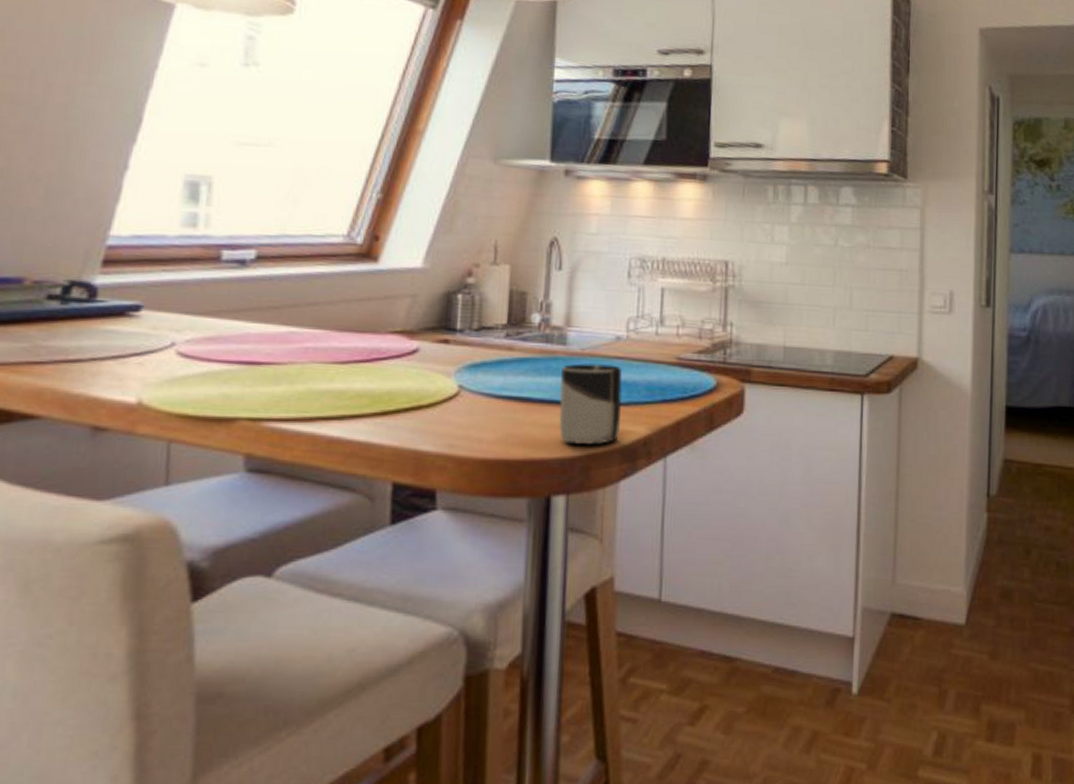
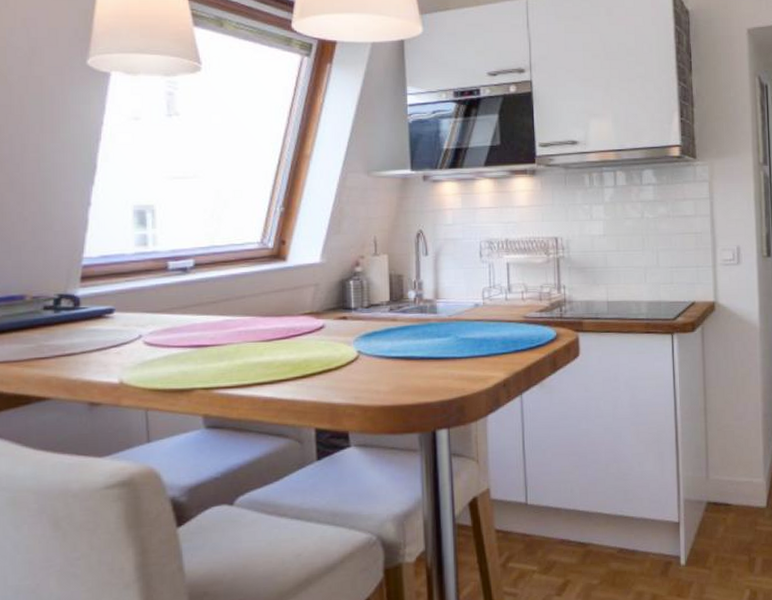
cup: present [559,363,622,444] -> none [435,326,484,389]

